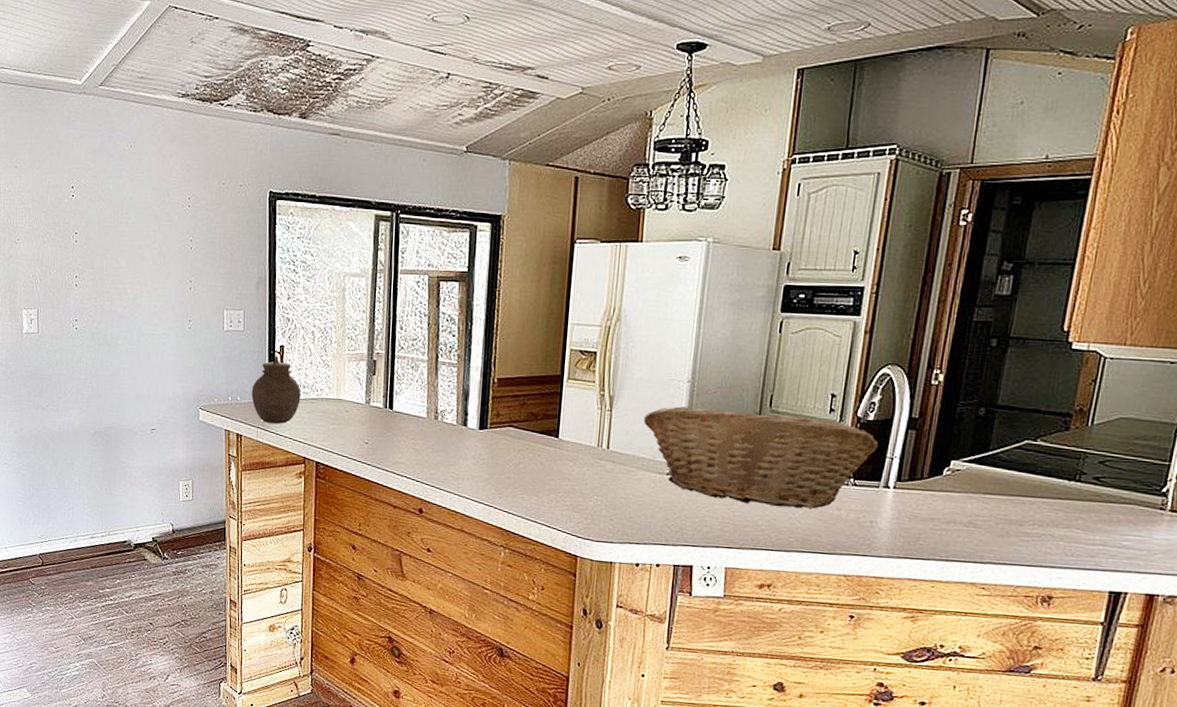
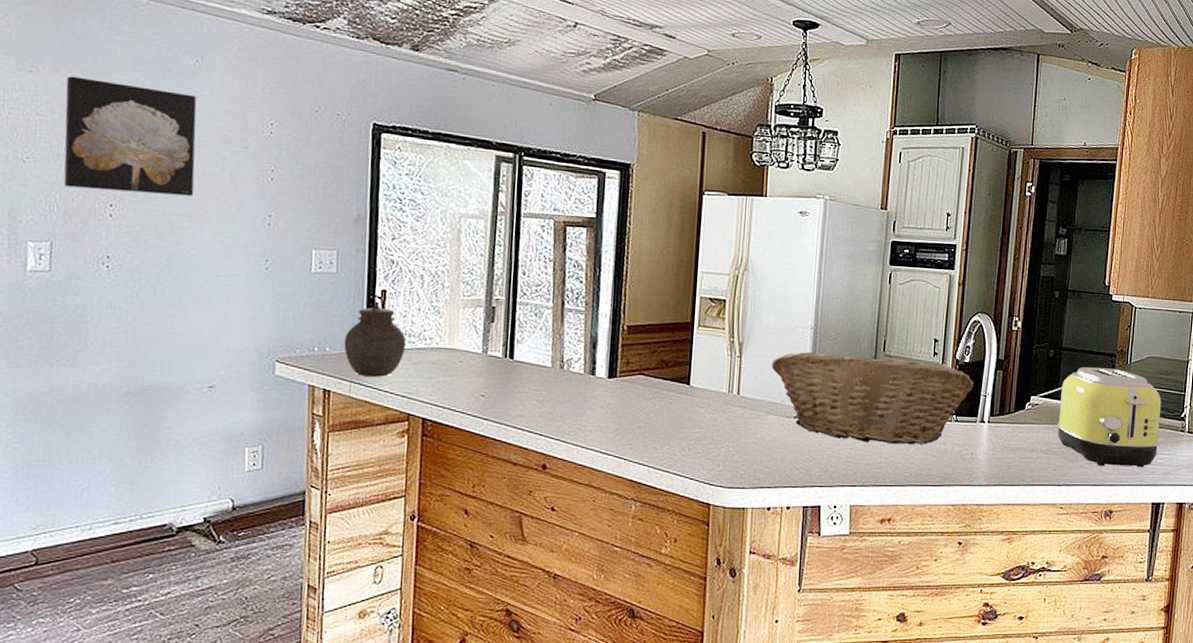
wall art: none [40,168,134,266] -> present [63,76,197,196]
toaster: none [982,428,1134,550] -> present [1056,367,1162,468]

